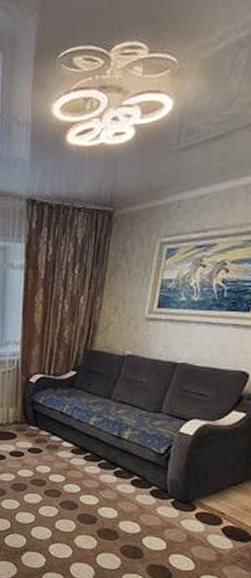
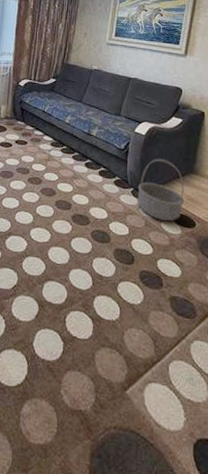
basket: none [178,463,241,536] -> present [137,158,185,222]

